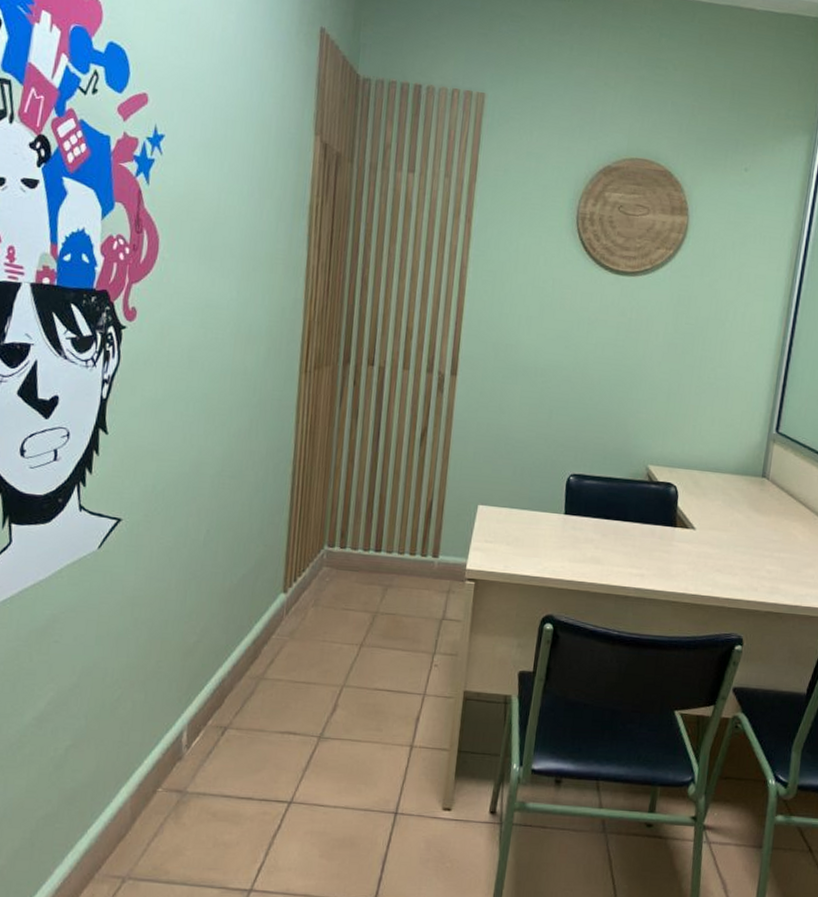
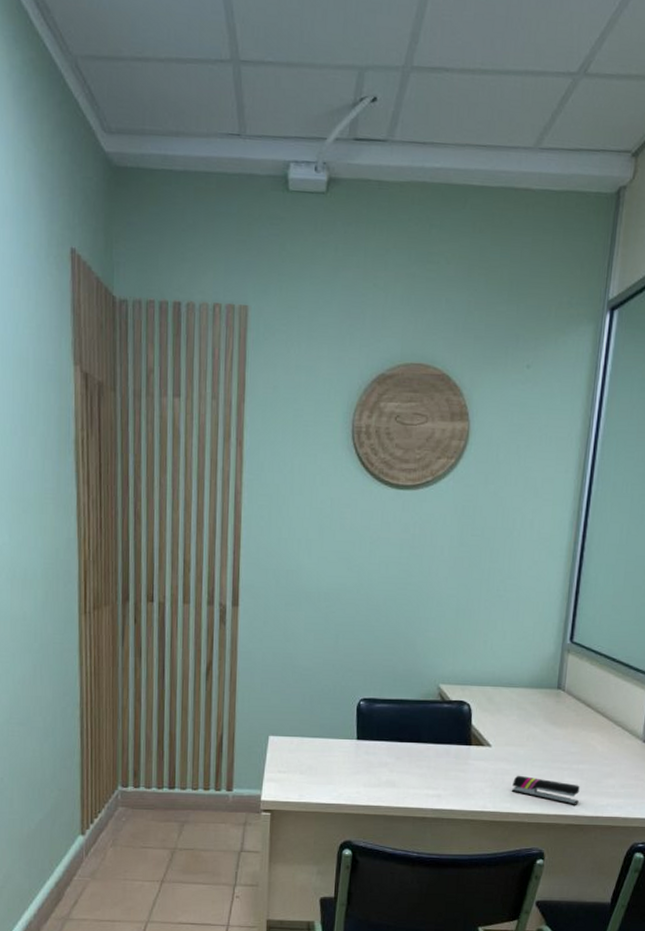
stapler: none [713,559,780,593] -> present [511,775,580,805]

